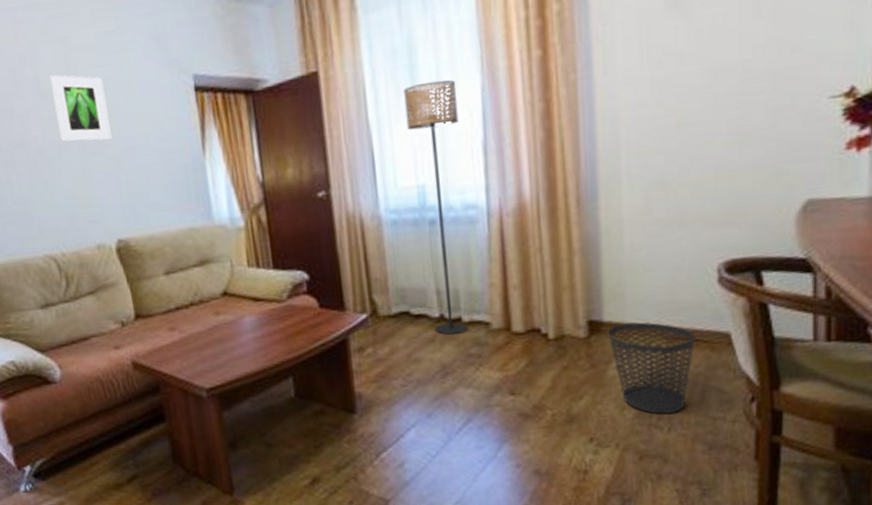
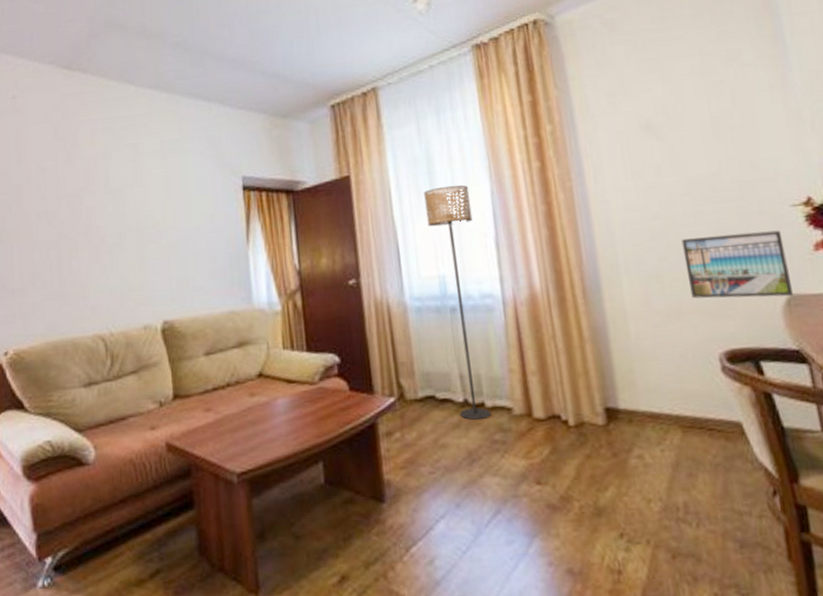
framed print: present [50,75,112,142] -> none [118,174,167,231]
wastebasket: present [608,322,695,414] -> none [625,410,710,508]
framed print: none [695,126,812,206] -> present [681,230,793,299]

